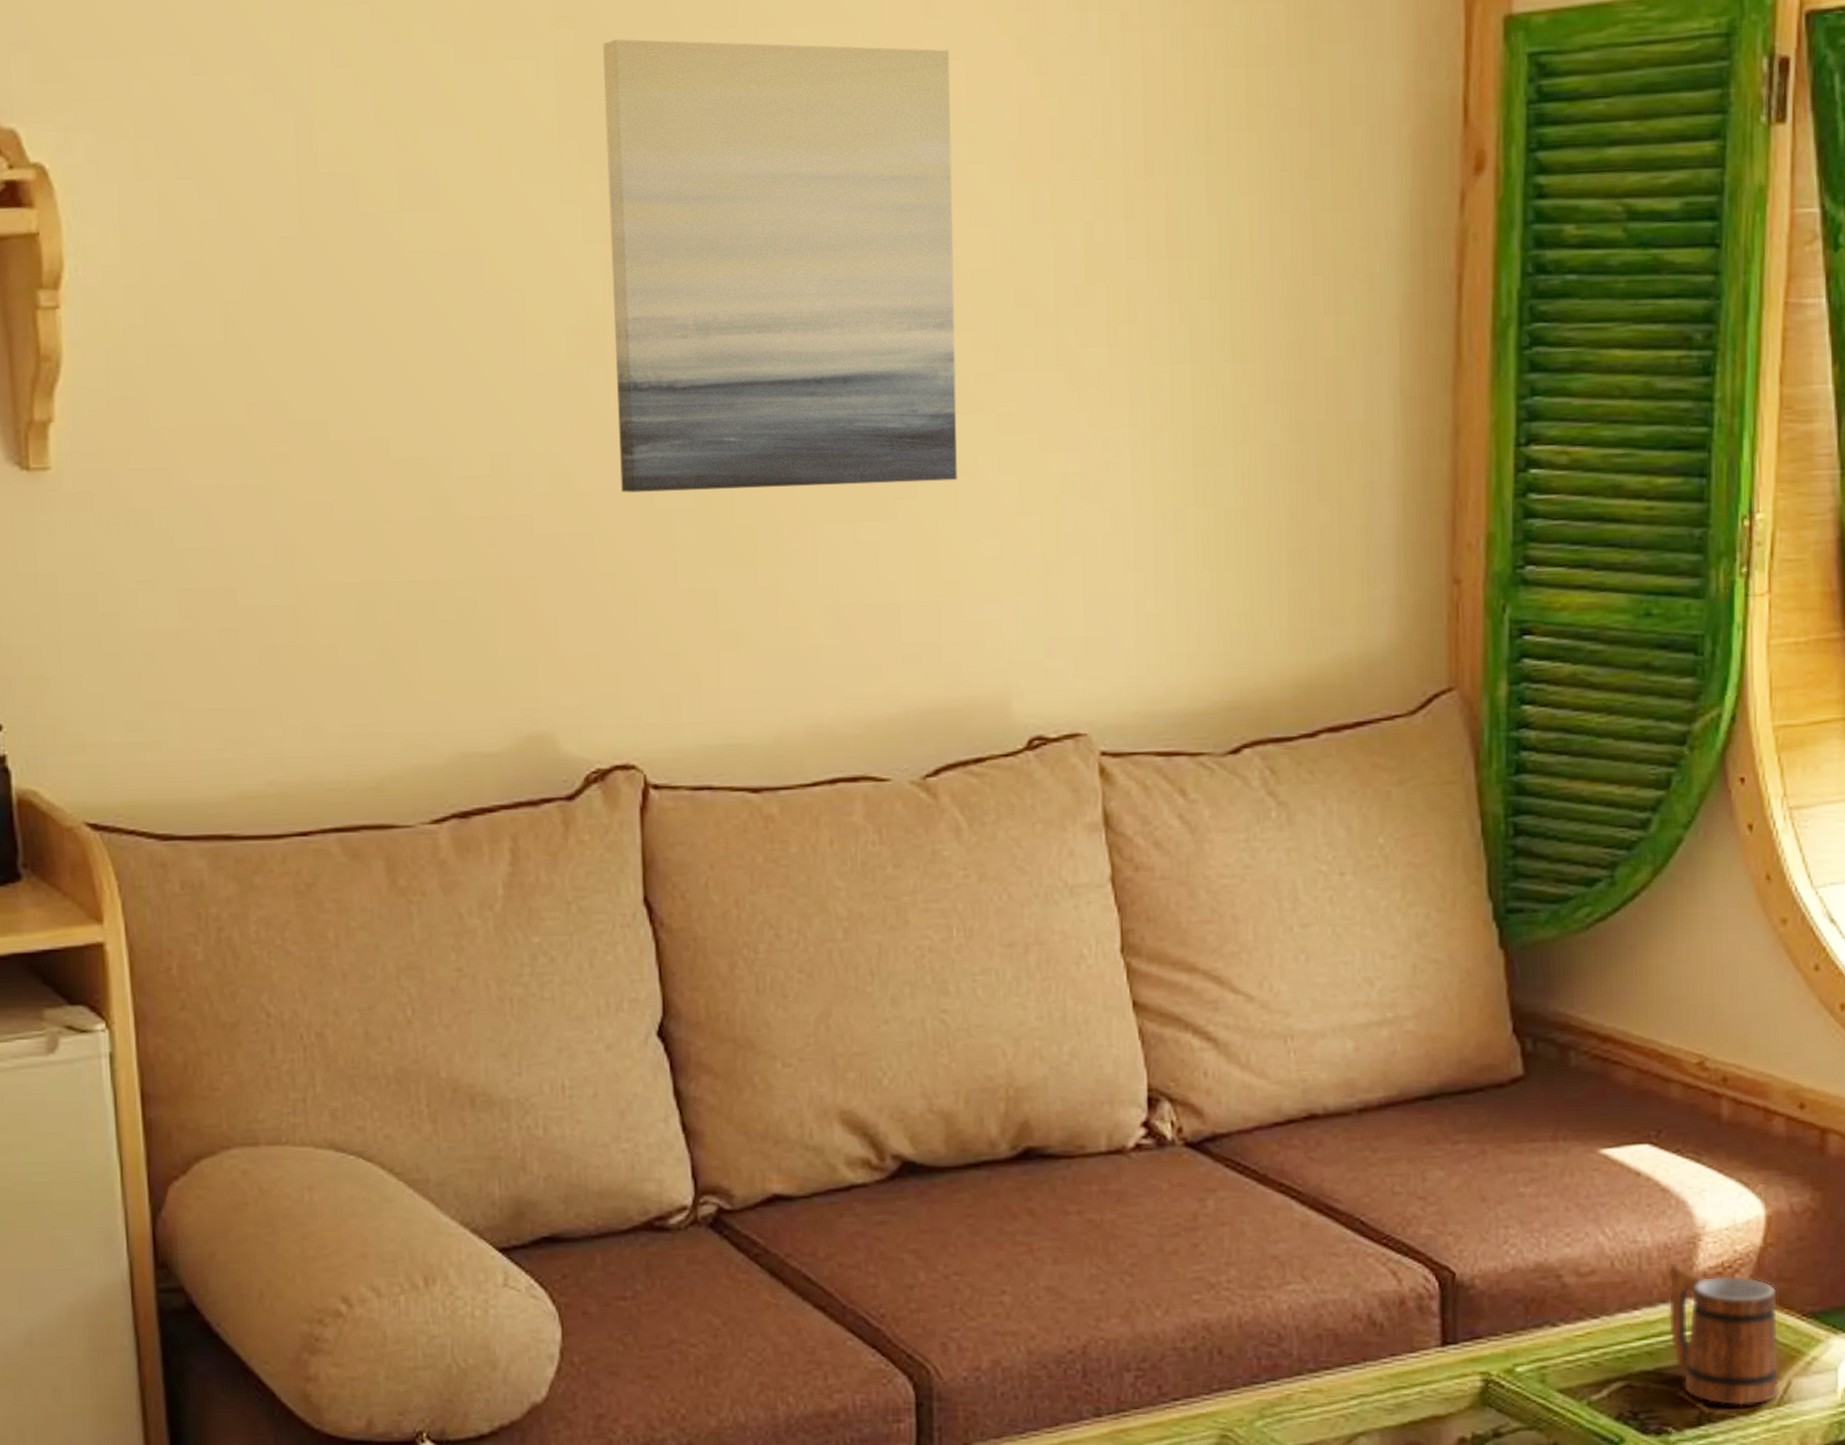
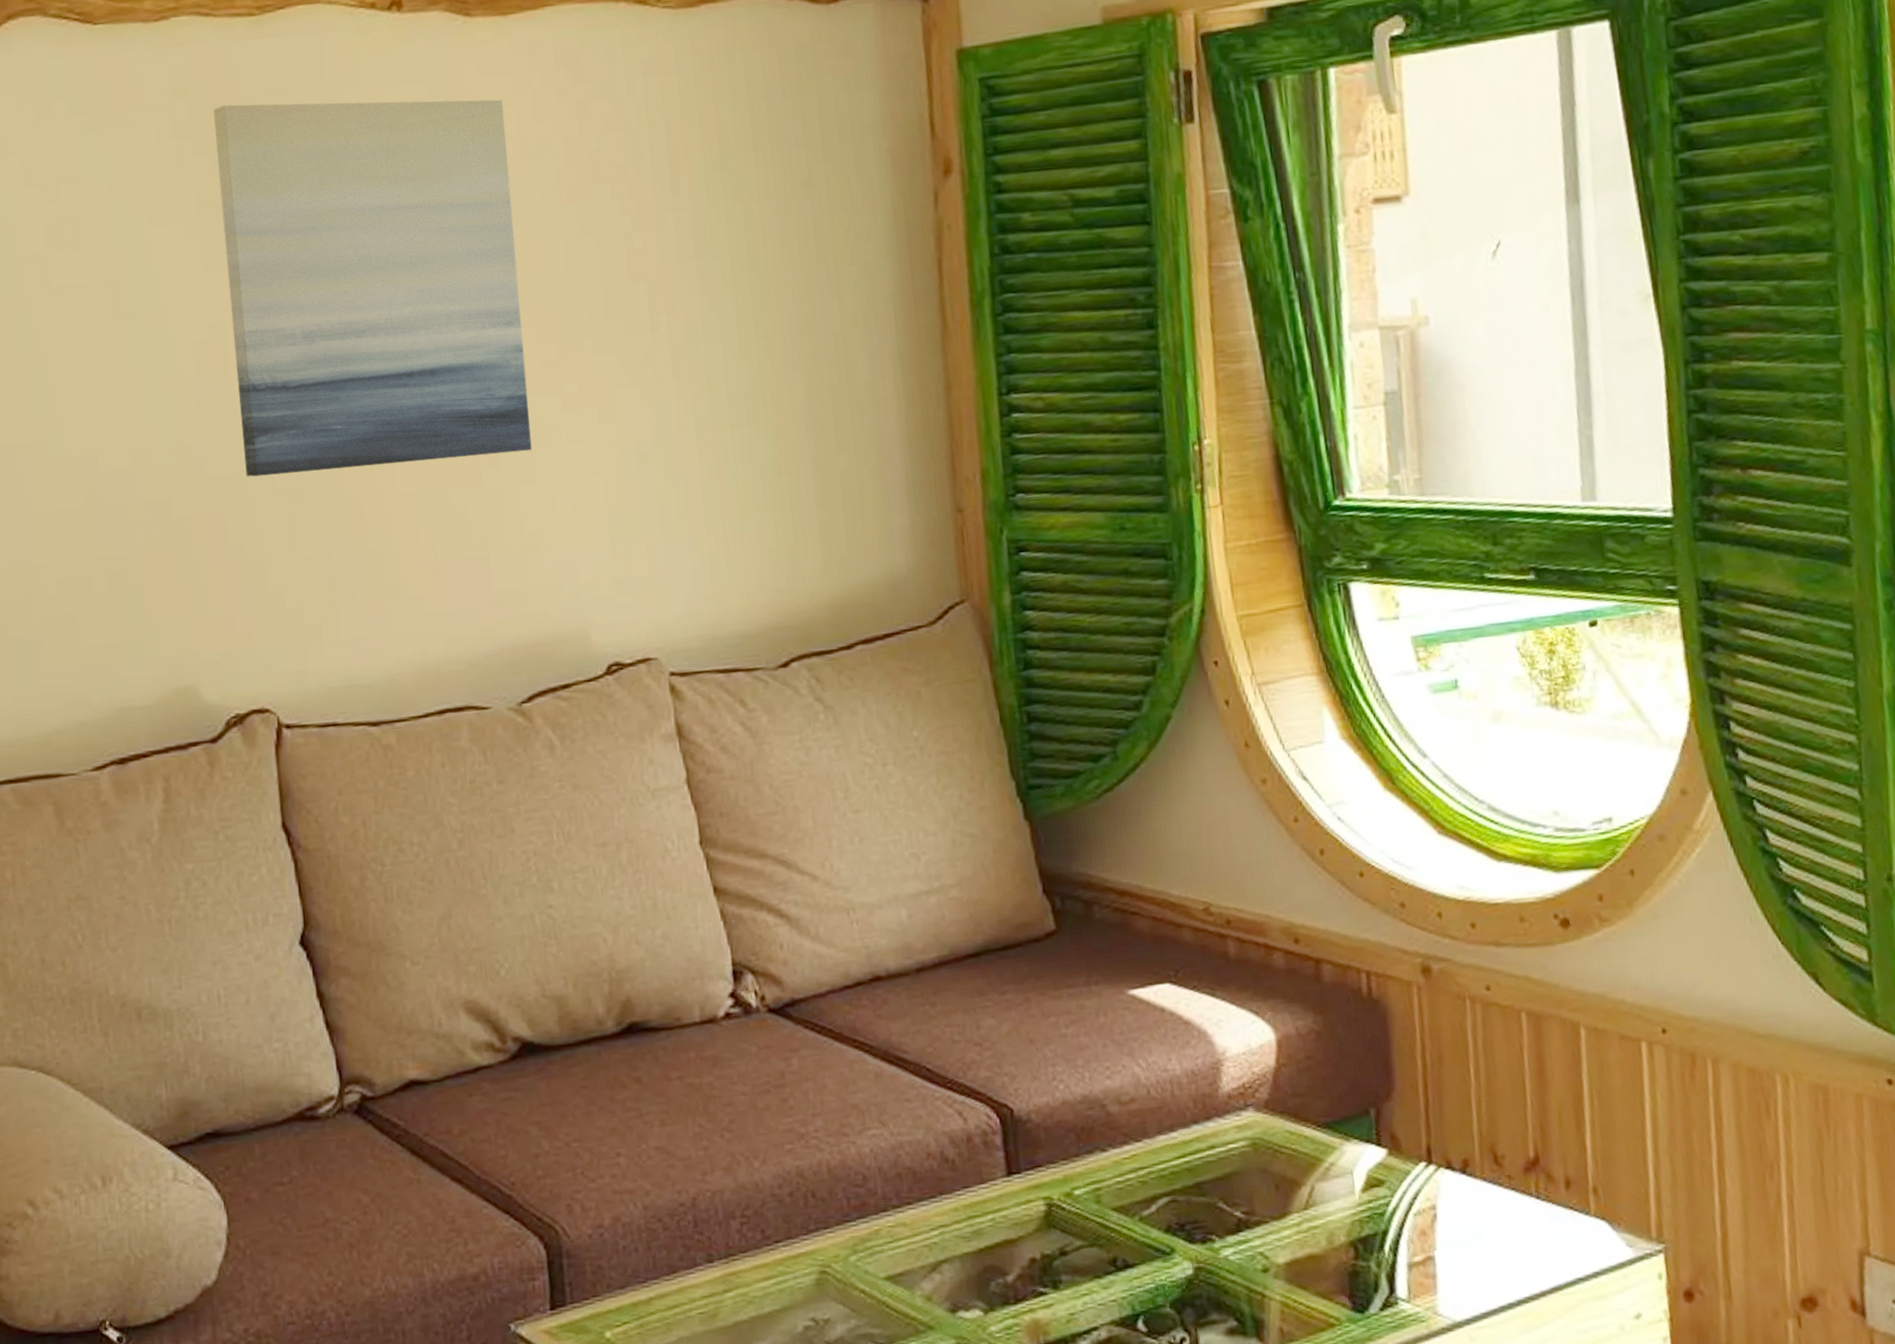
mug: present [1666,1261,1779,1406] -> none [1196,1085,1305,1212]

